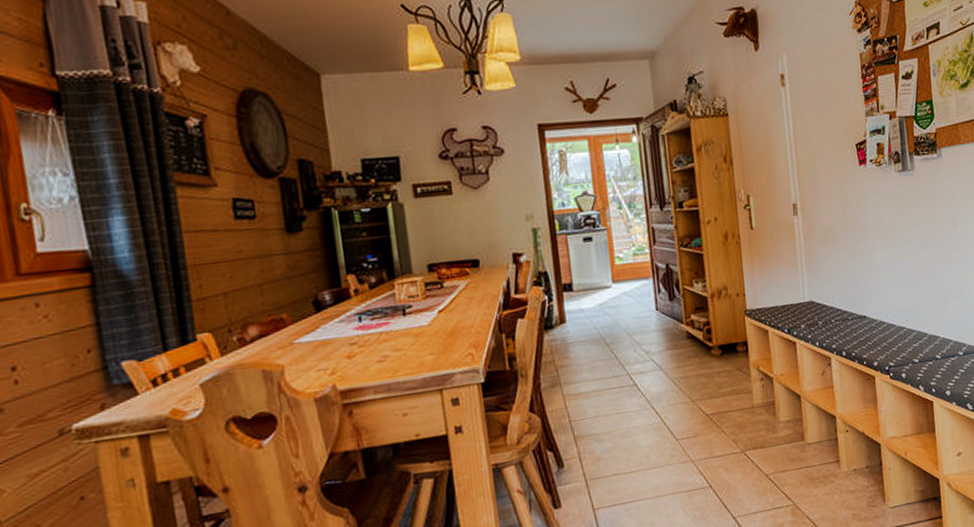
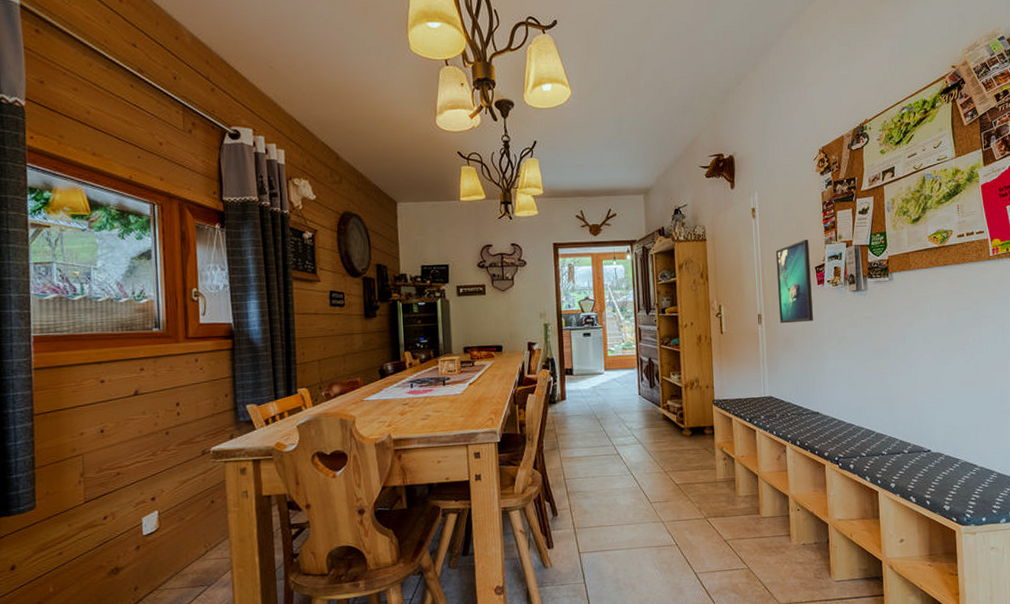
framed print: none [810,111,856,214] -> present [775,240,813,324]

